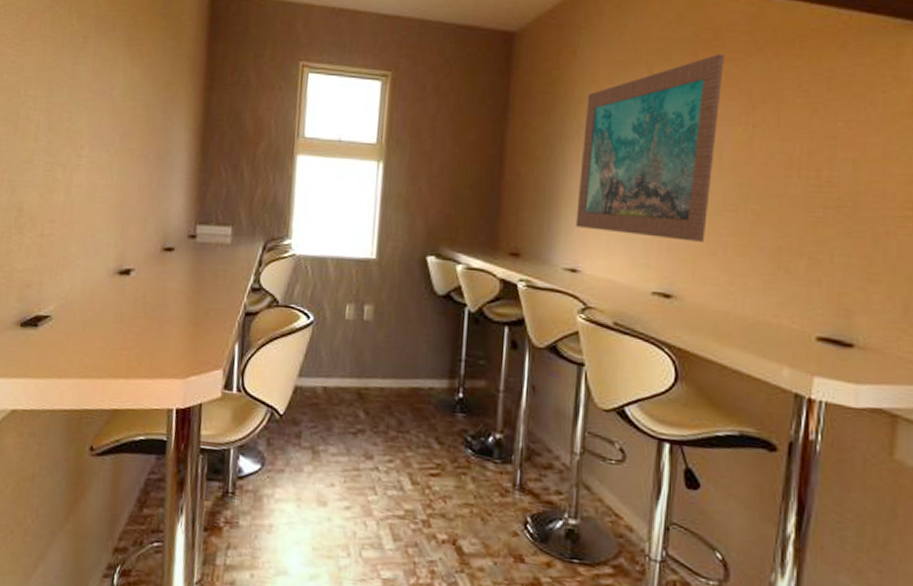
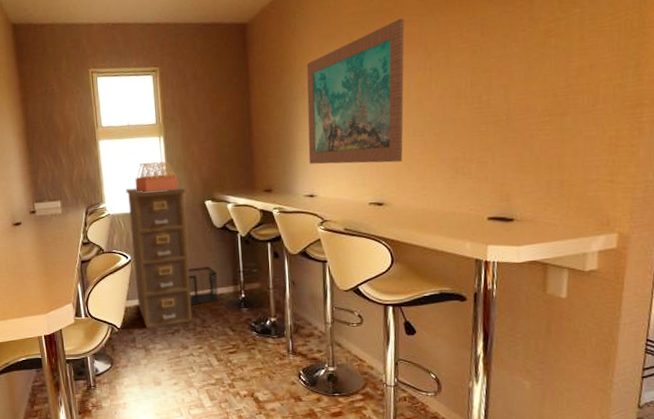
filing cabinet: none [313,224,402,422] -> present [126,187,193,329]
architectural model: none [335,192,395,235] -> present [135,161,178,193]
wastebasket: none [386,344,429,399] -> present [187,266,219,305]

